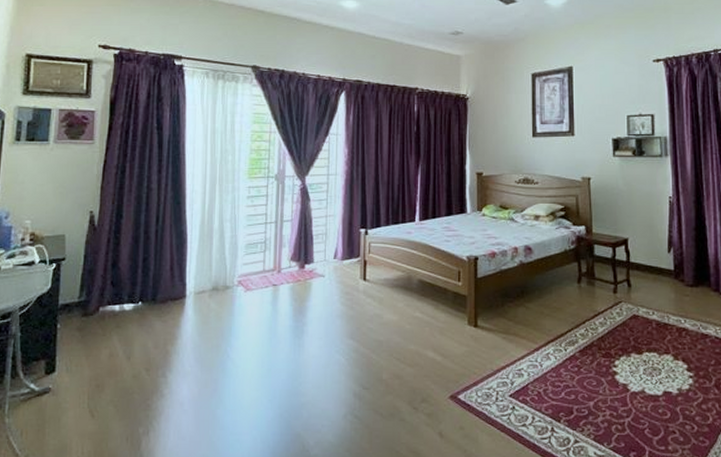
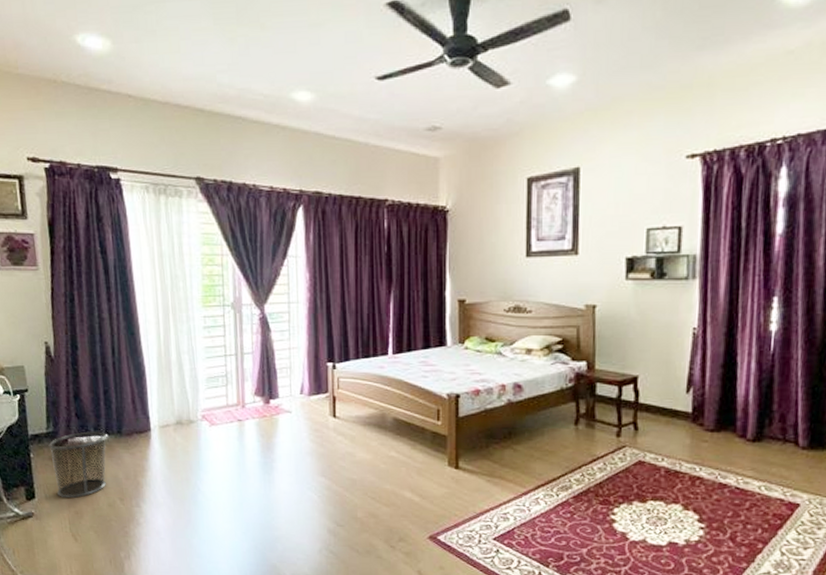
waste bin: none [78,299,141,371] -> present [48,431,107,499]

